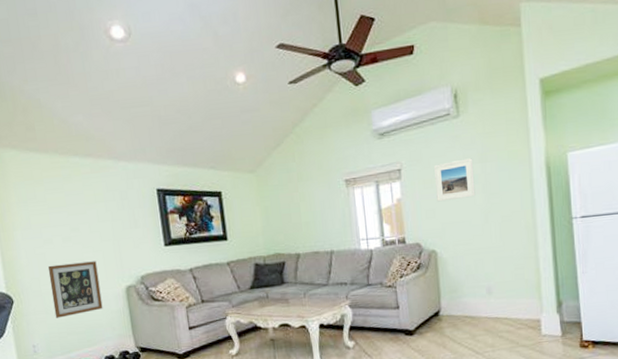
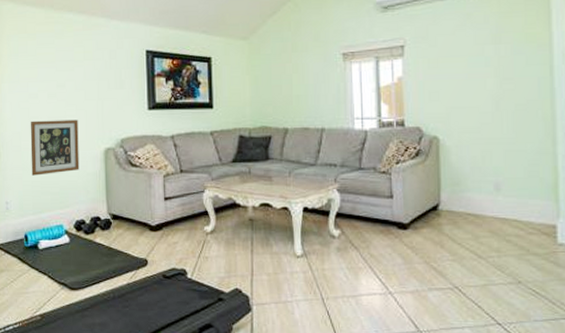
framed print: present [434,158,476,202] -> none [441,38,486,84]

